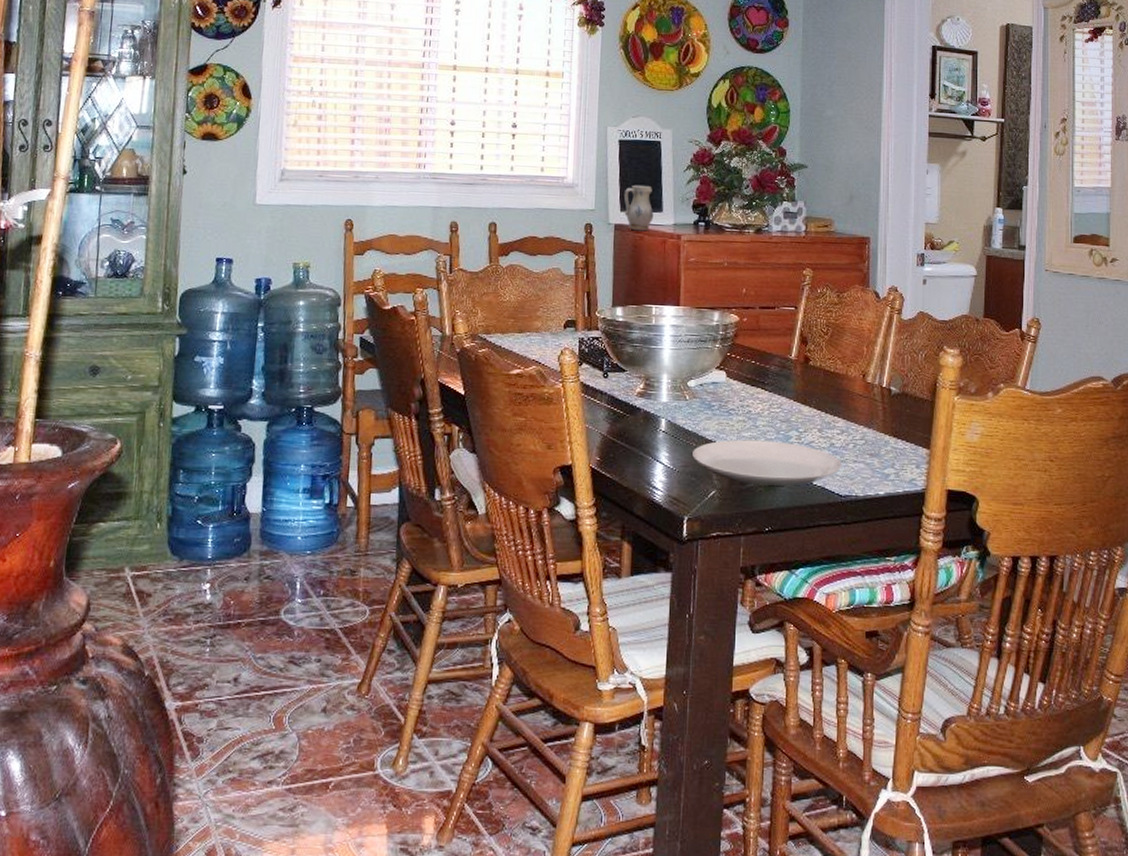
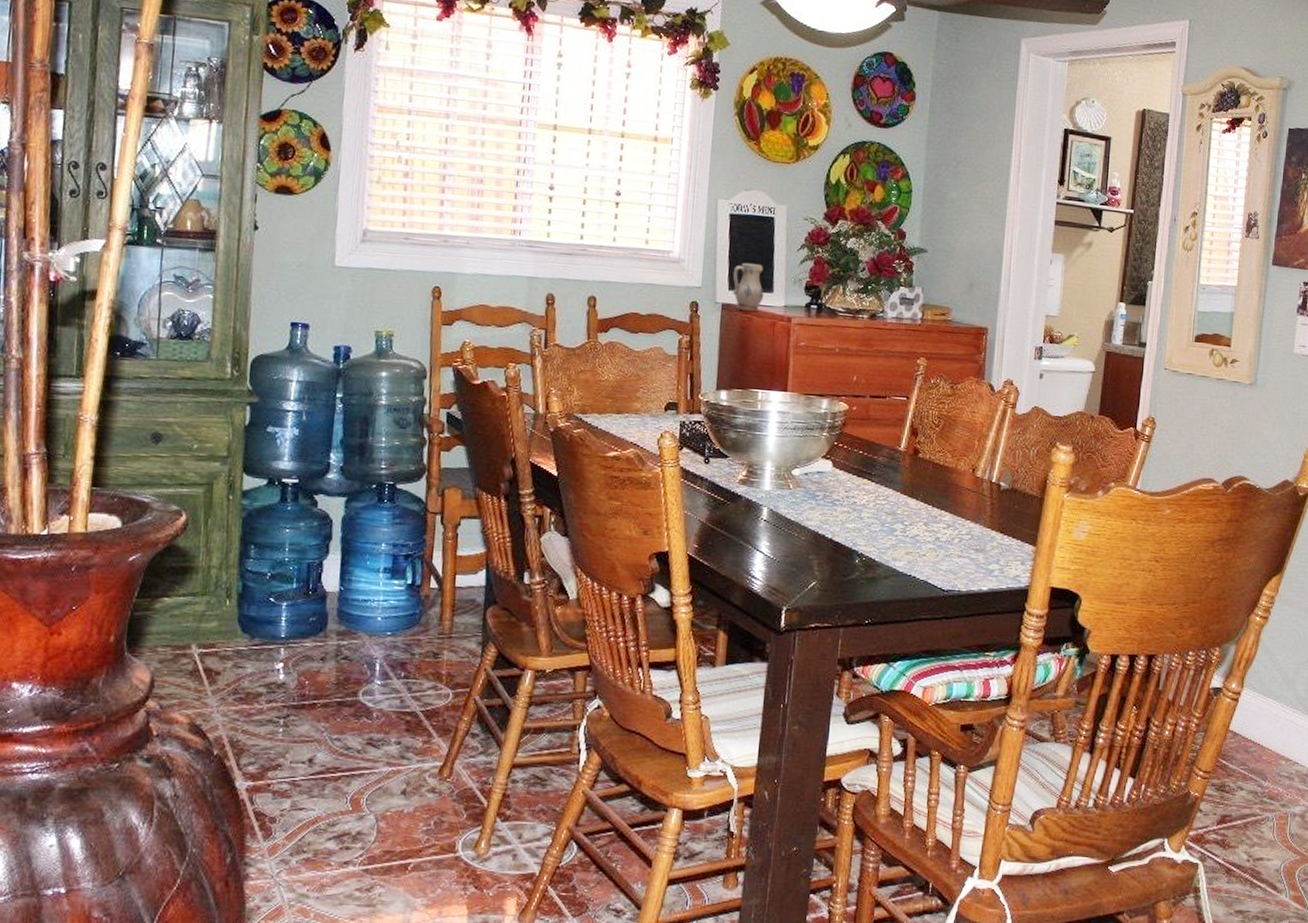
plate: present [692,439,841,486] -> none [794,530,946,579]

